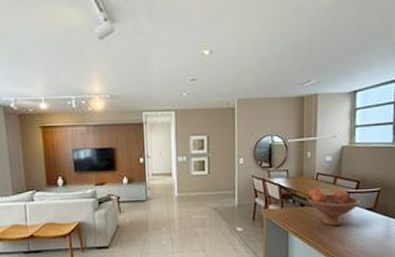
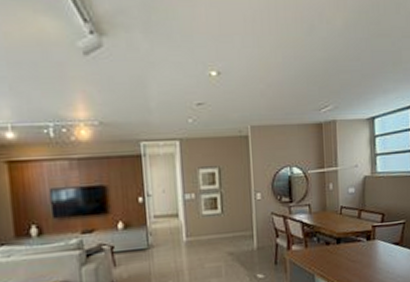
fruit bowl: present [306,188,361,226] -> none [331,223,387,265]

